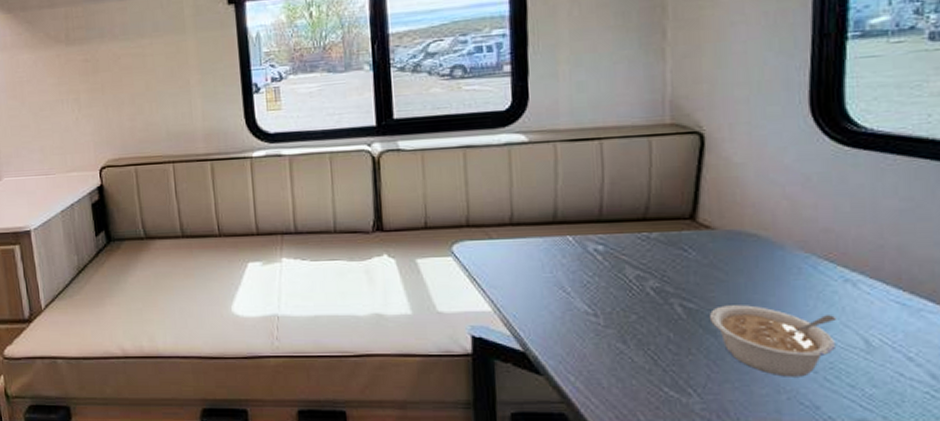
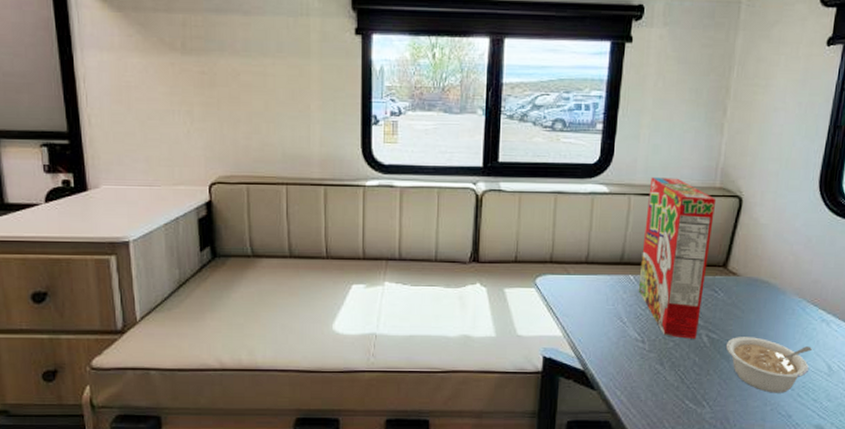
cereal box: none [578,117,669,310] -> present [638,177,717,339]

